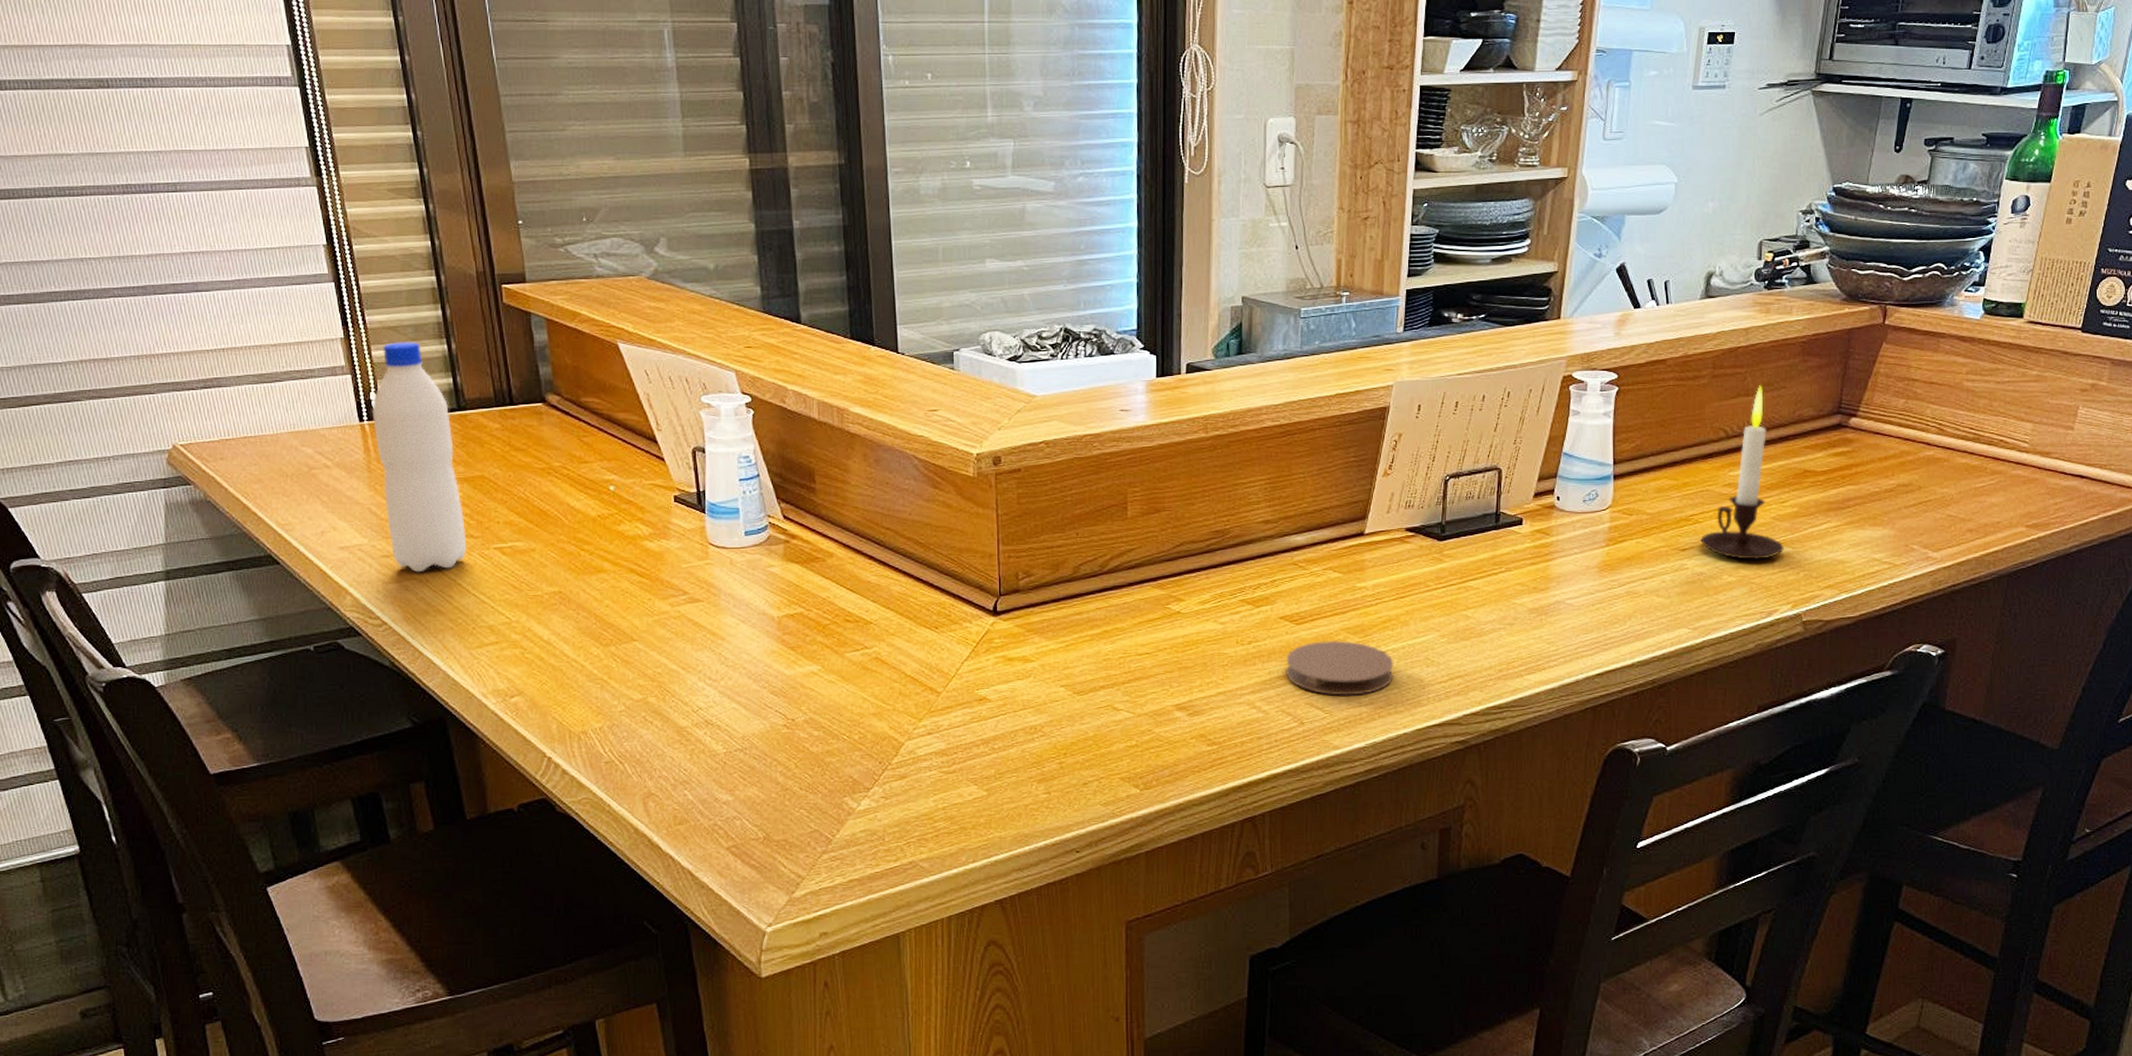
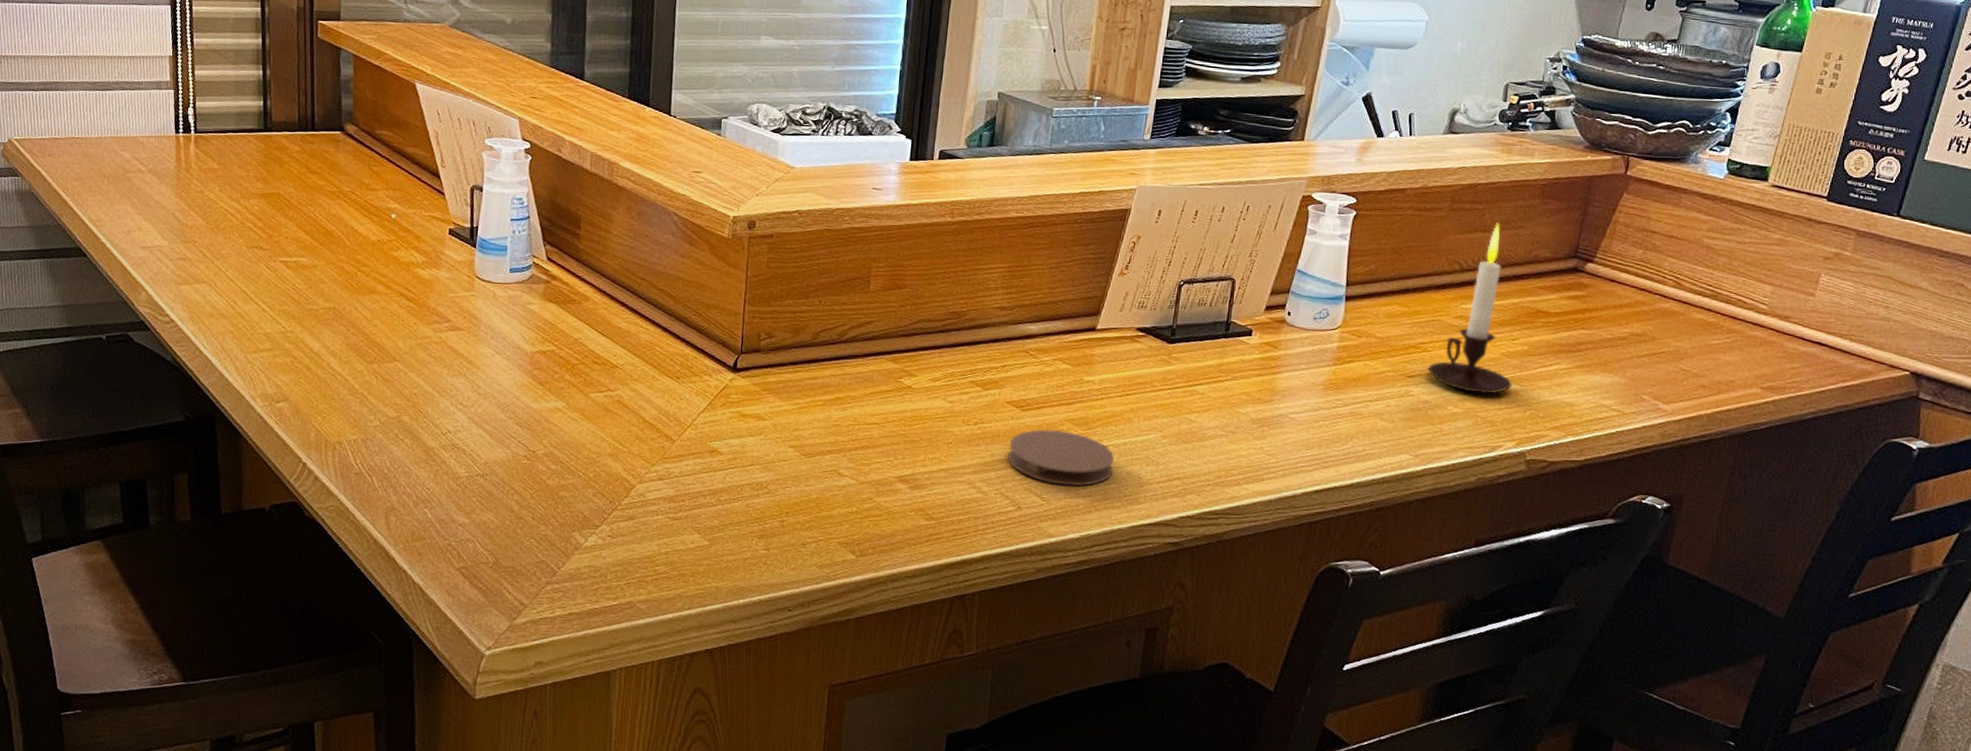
water bottle: present [372,342,467,573] -> none [187,64,257,277]

